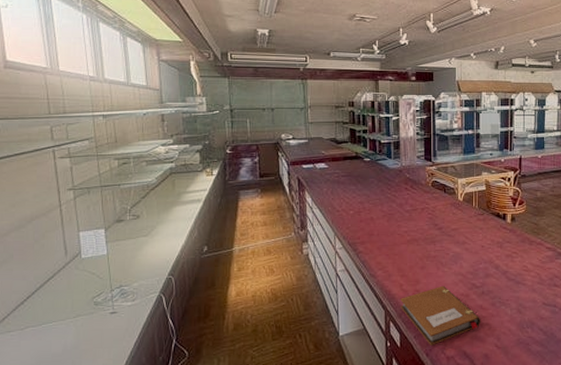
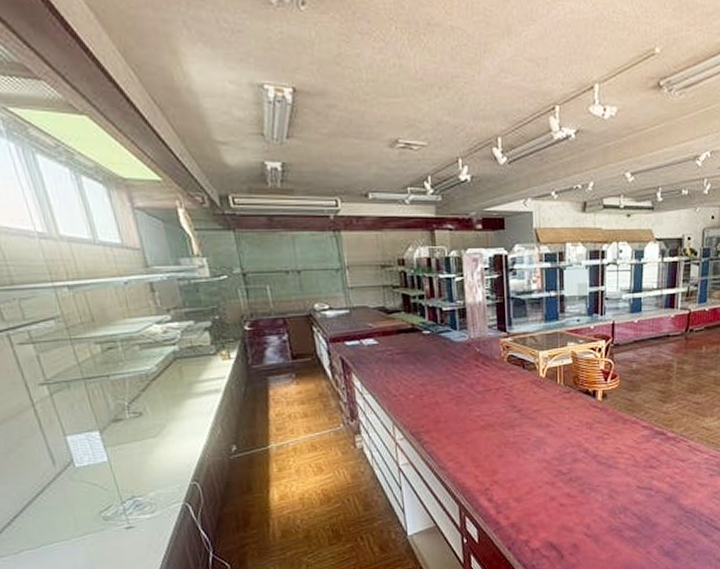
notebook: present [400,285,481,345] -> none [476,474,569,539]

